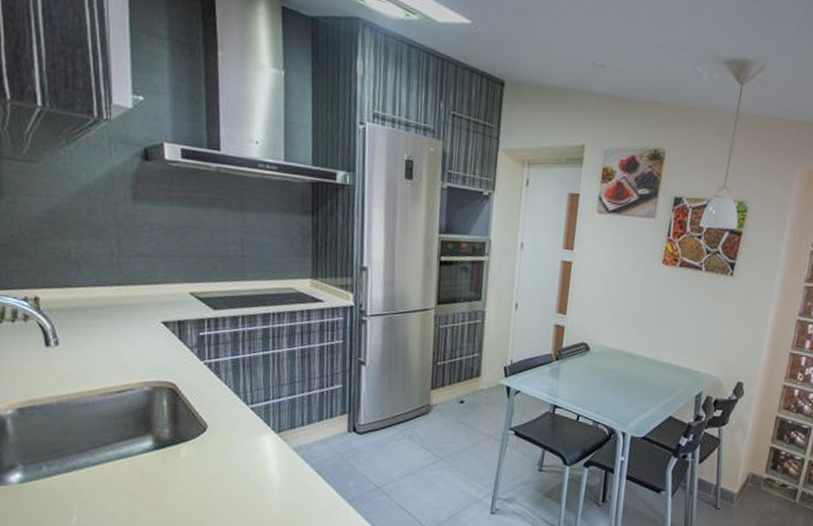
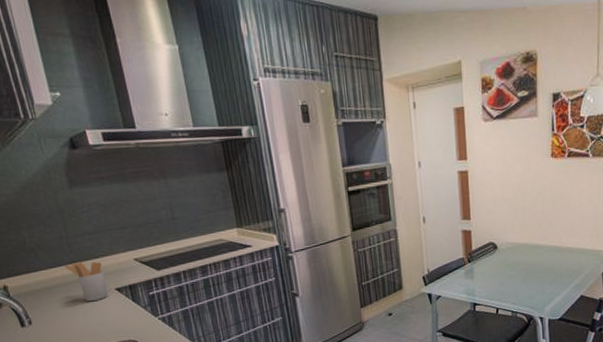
utensil holder: none [110,284,153,332] -> present [65,261,108,302]

